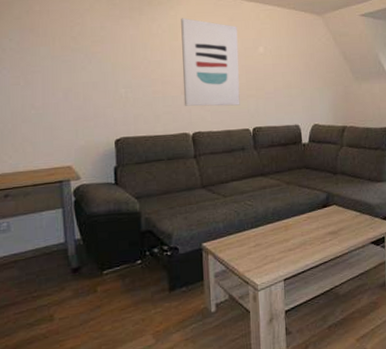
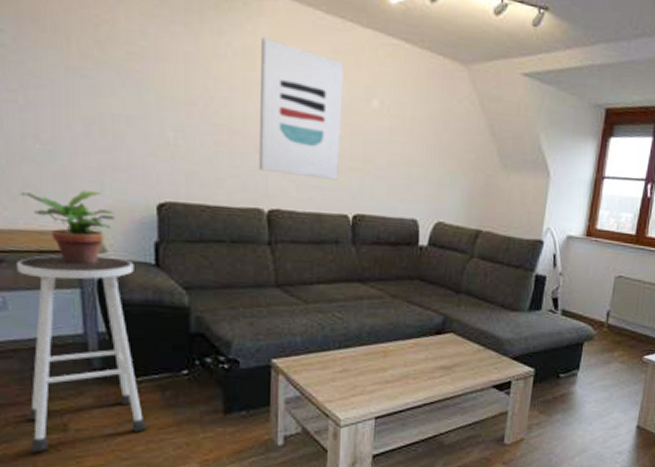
stool: none [17,182,112,341] -> present [15,255,147,451]
potted plant: none [19,136,86,192] -> present [18,190,115,265]

